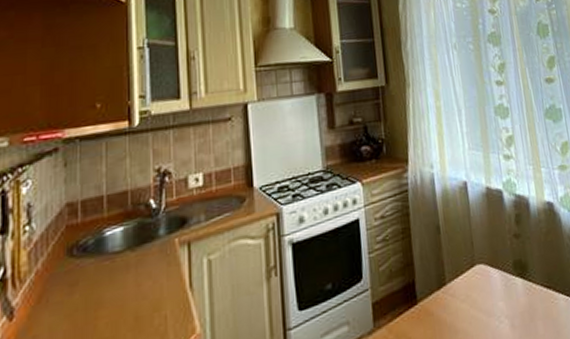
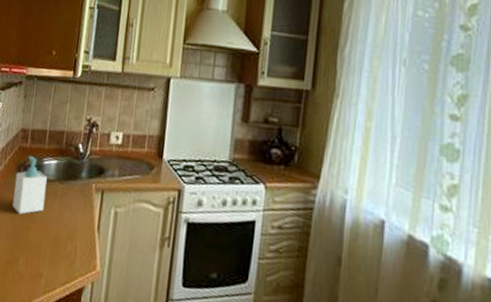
soap bottle: none [66,231,114,307] -> present [12,156,47,215]

